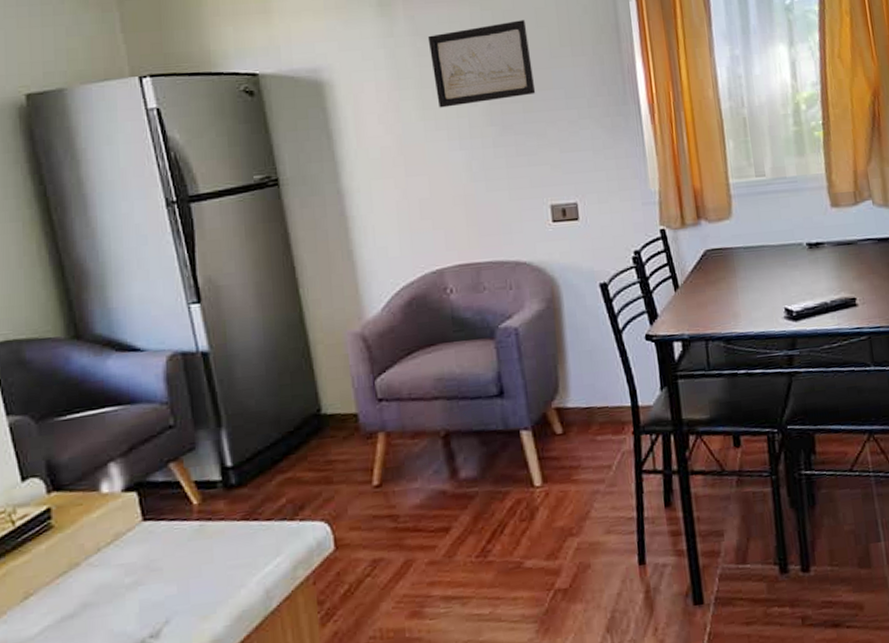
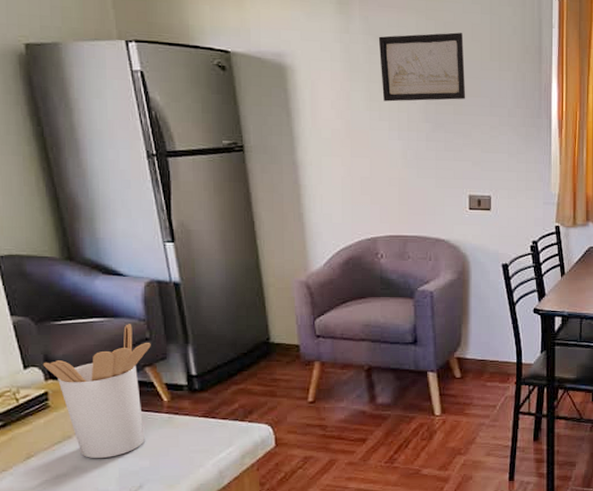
utensil holder: none [44,410,176,590] -> present [42,324,151,459]

